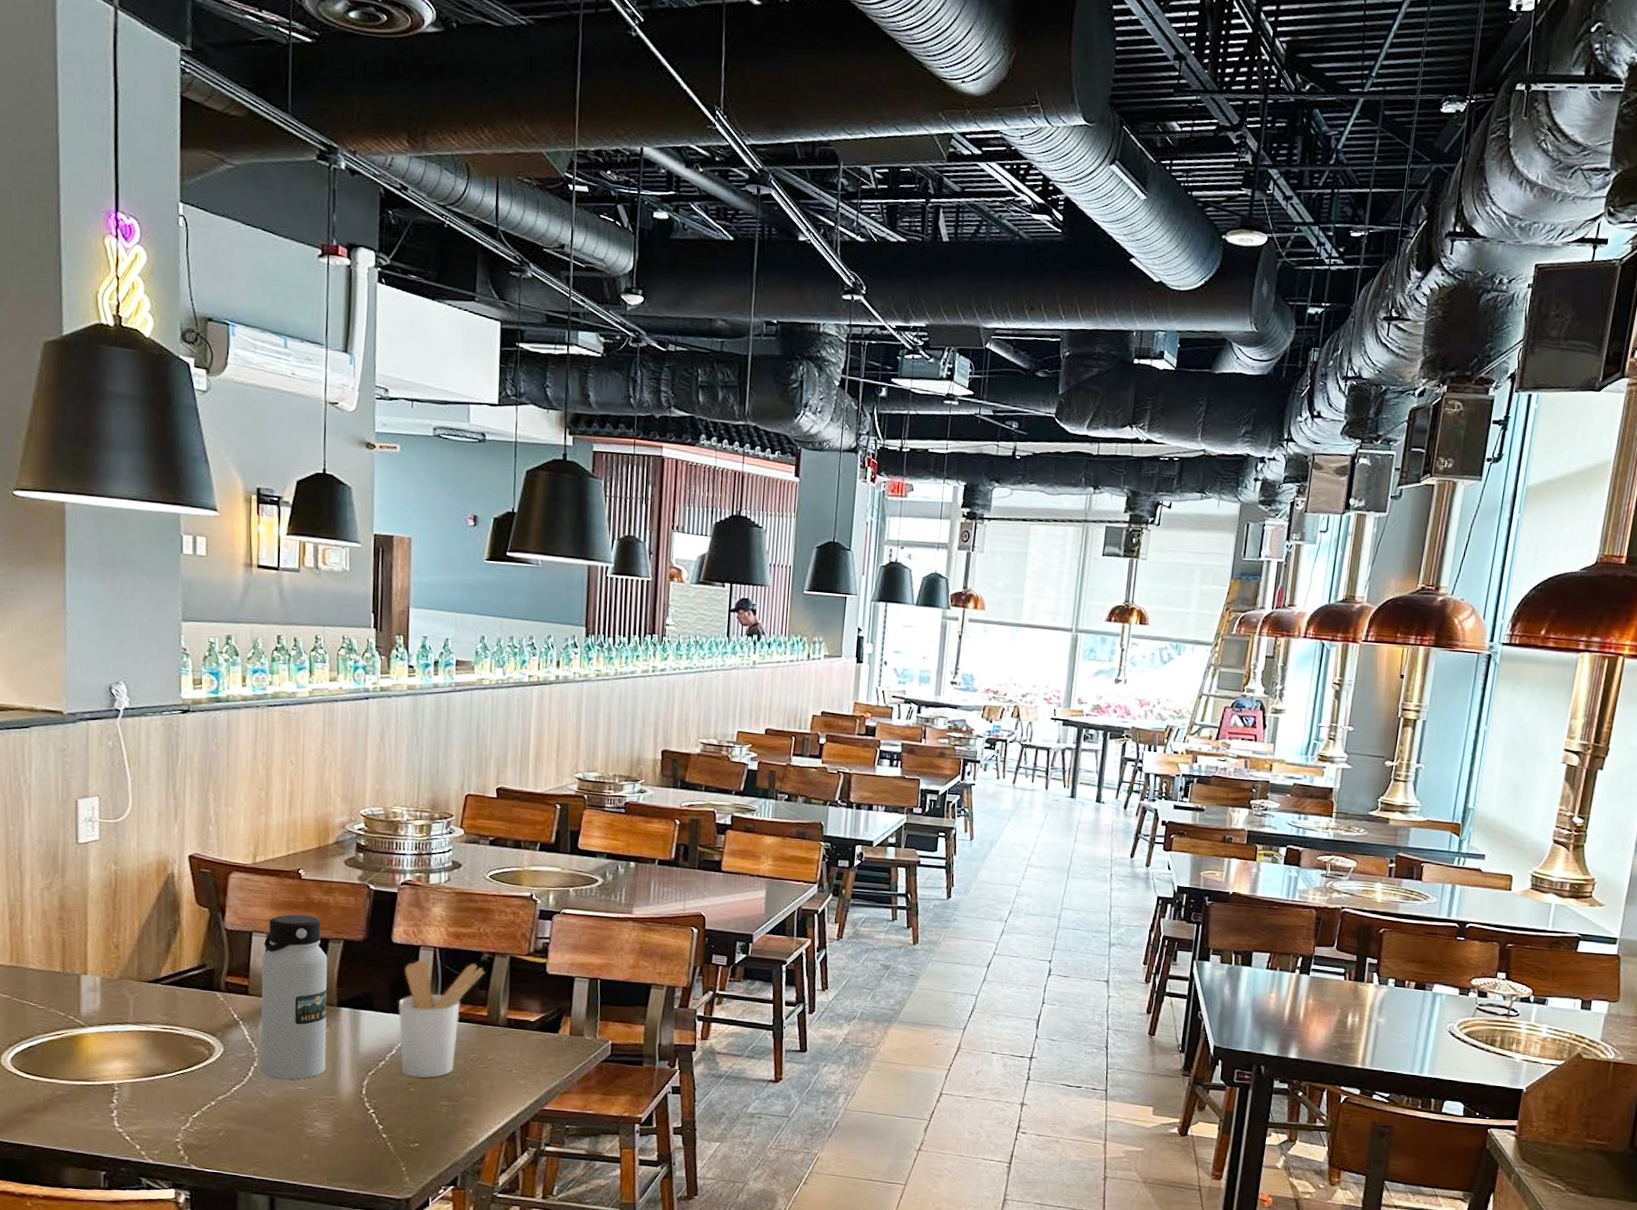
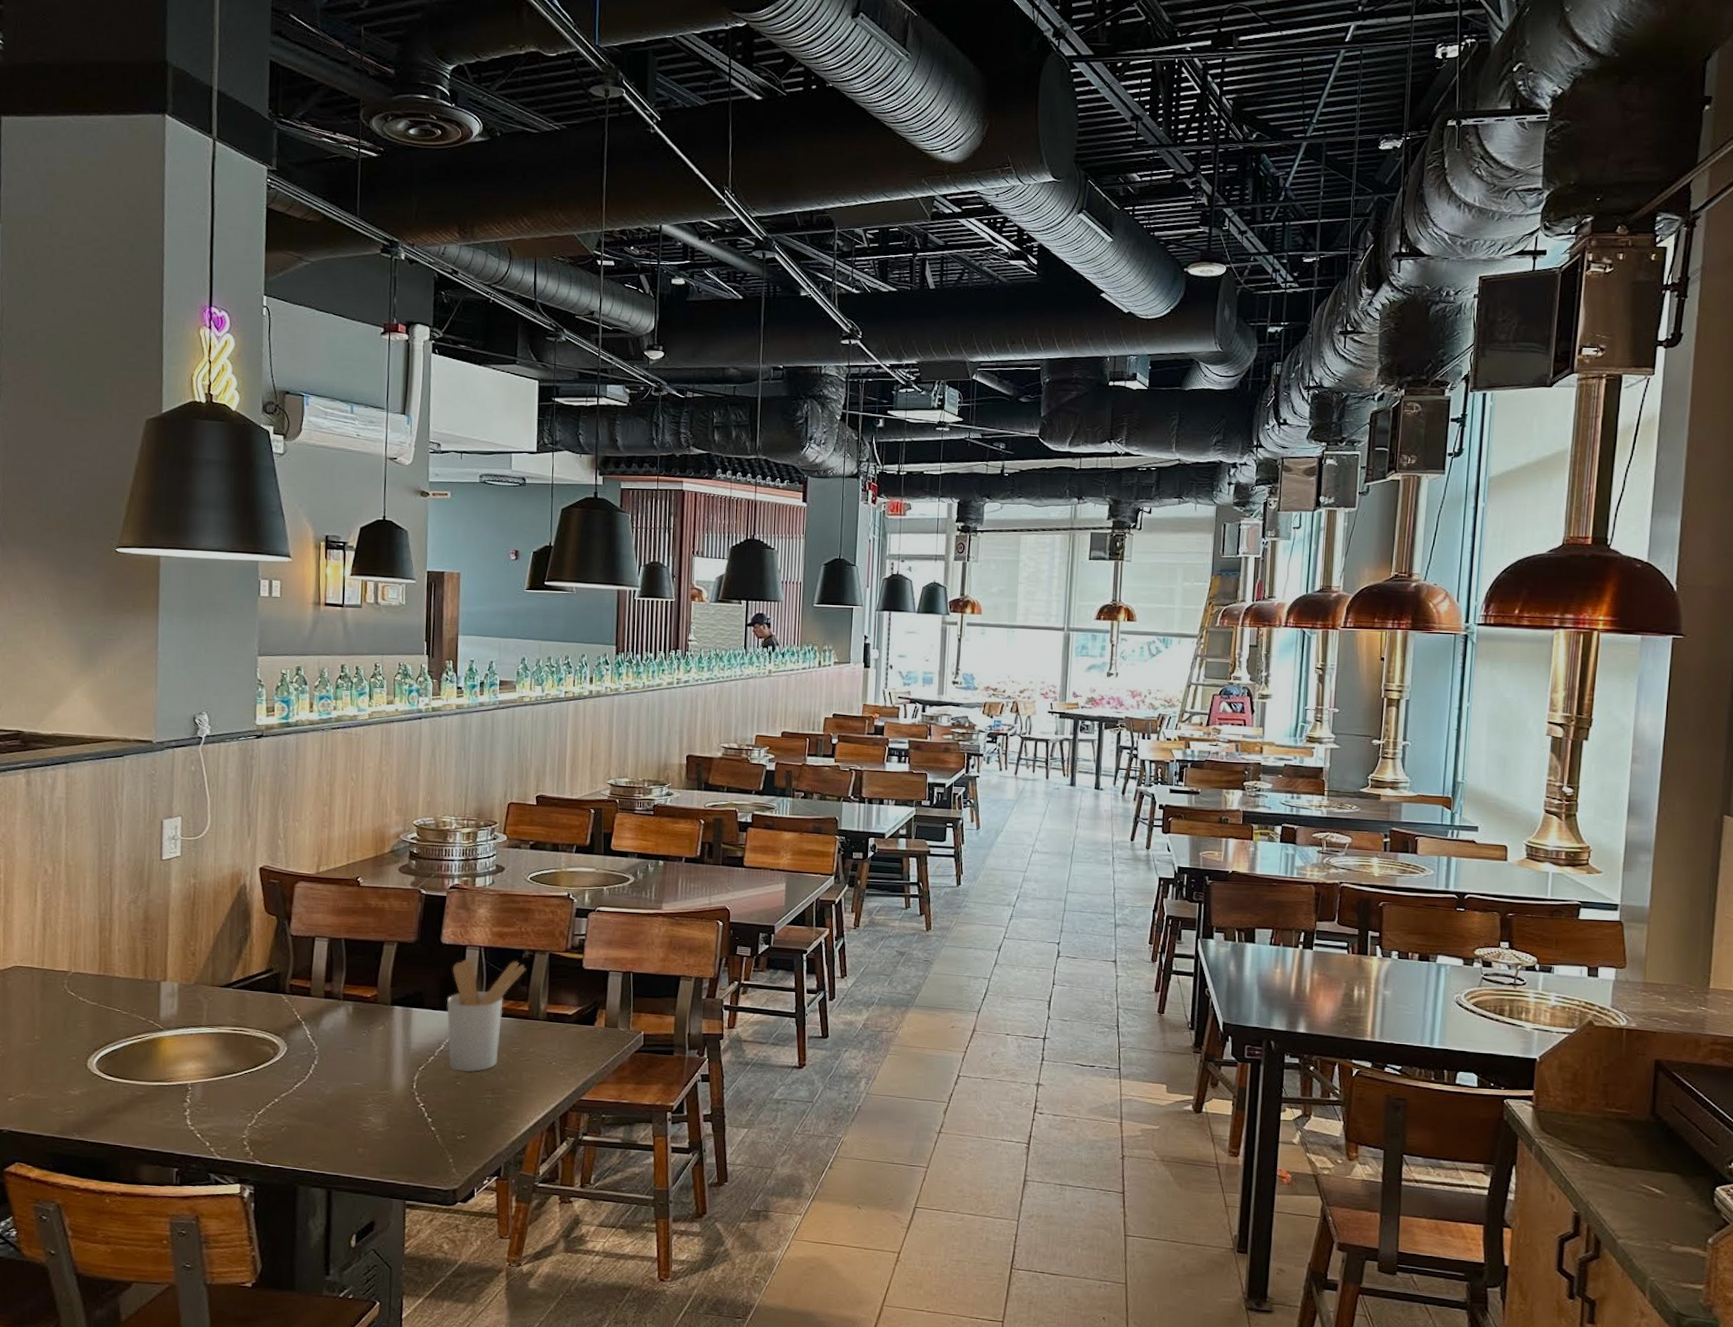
water bottle: present [261,914,328,1080] -> none [320,919,383,1077]

